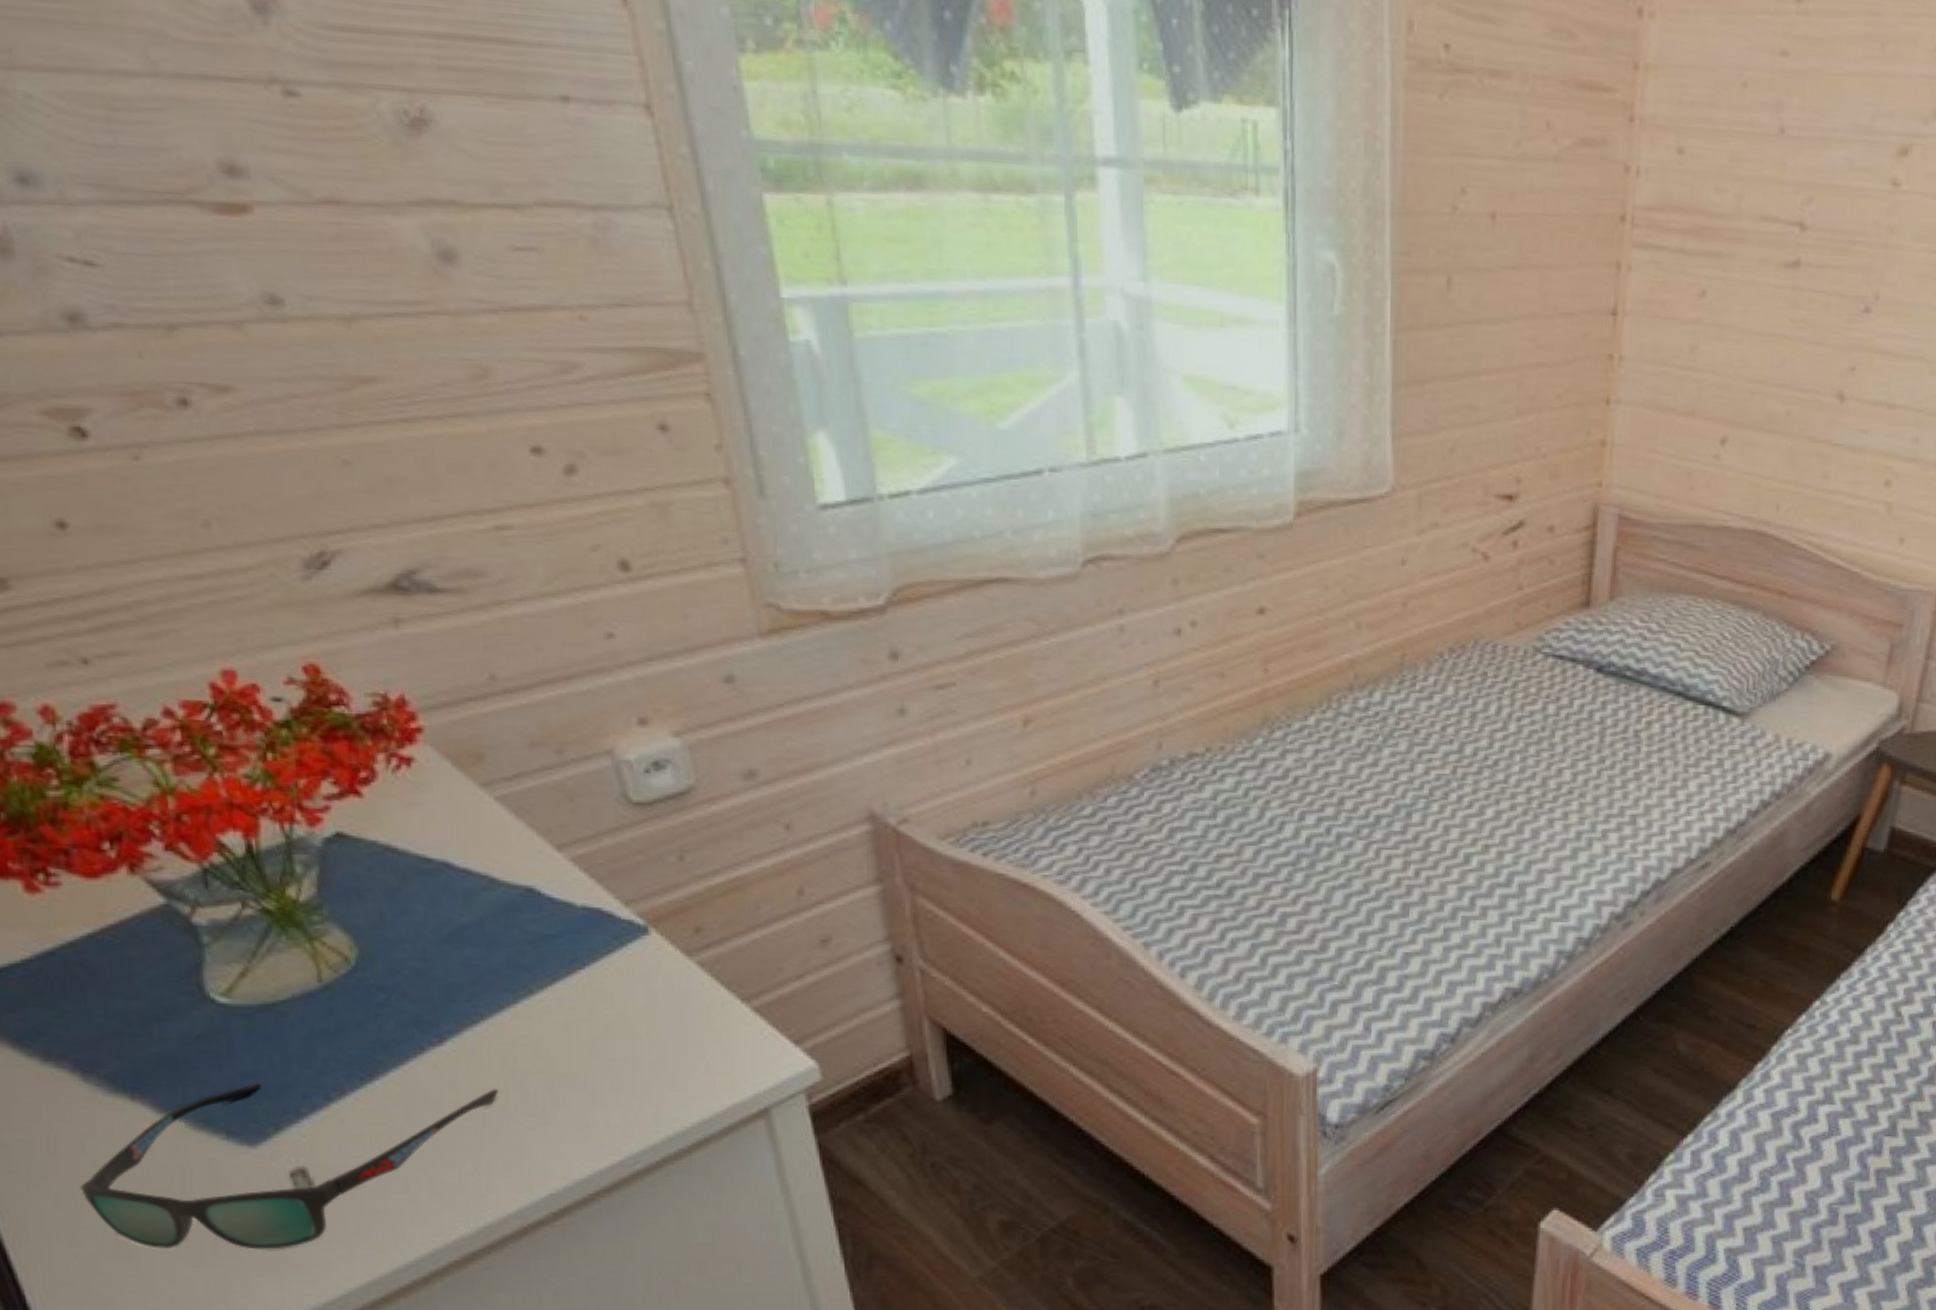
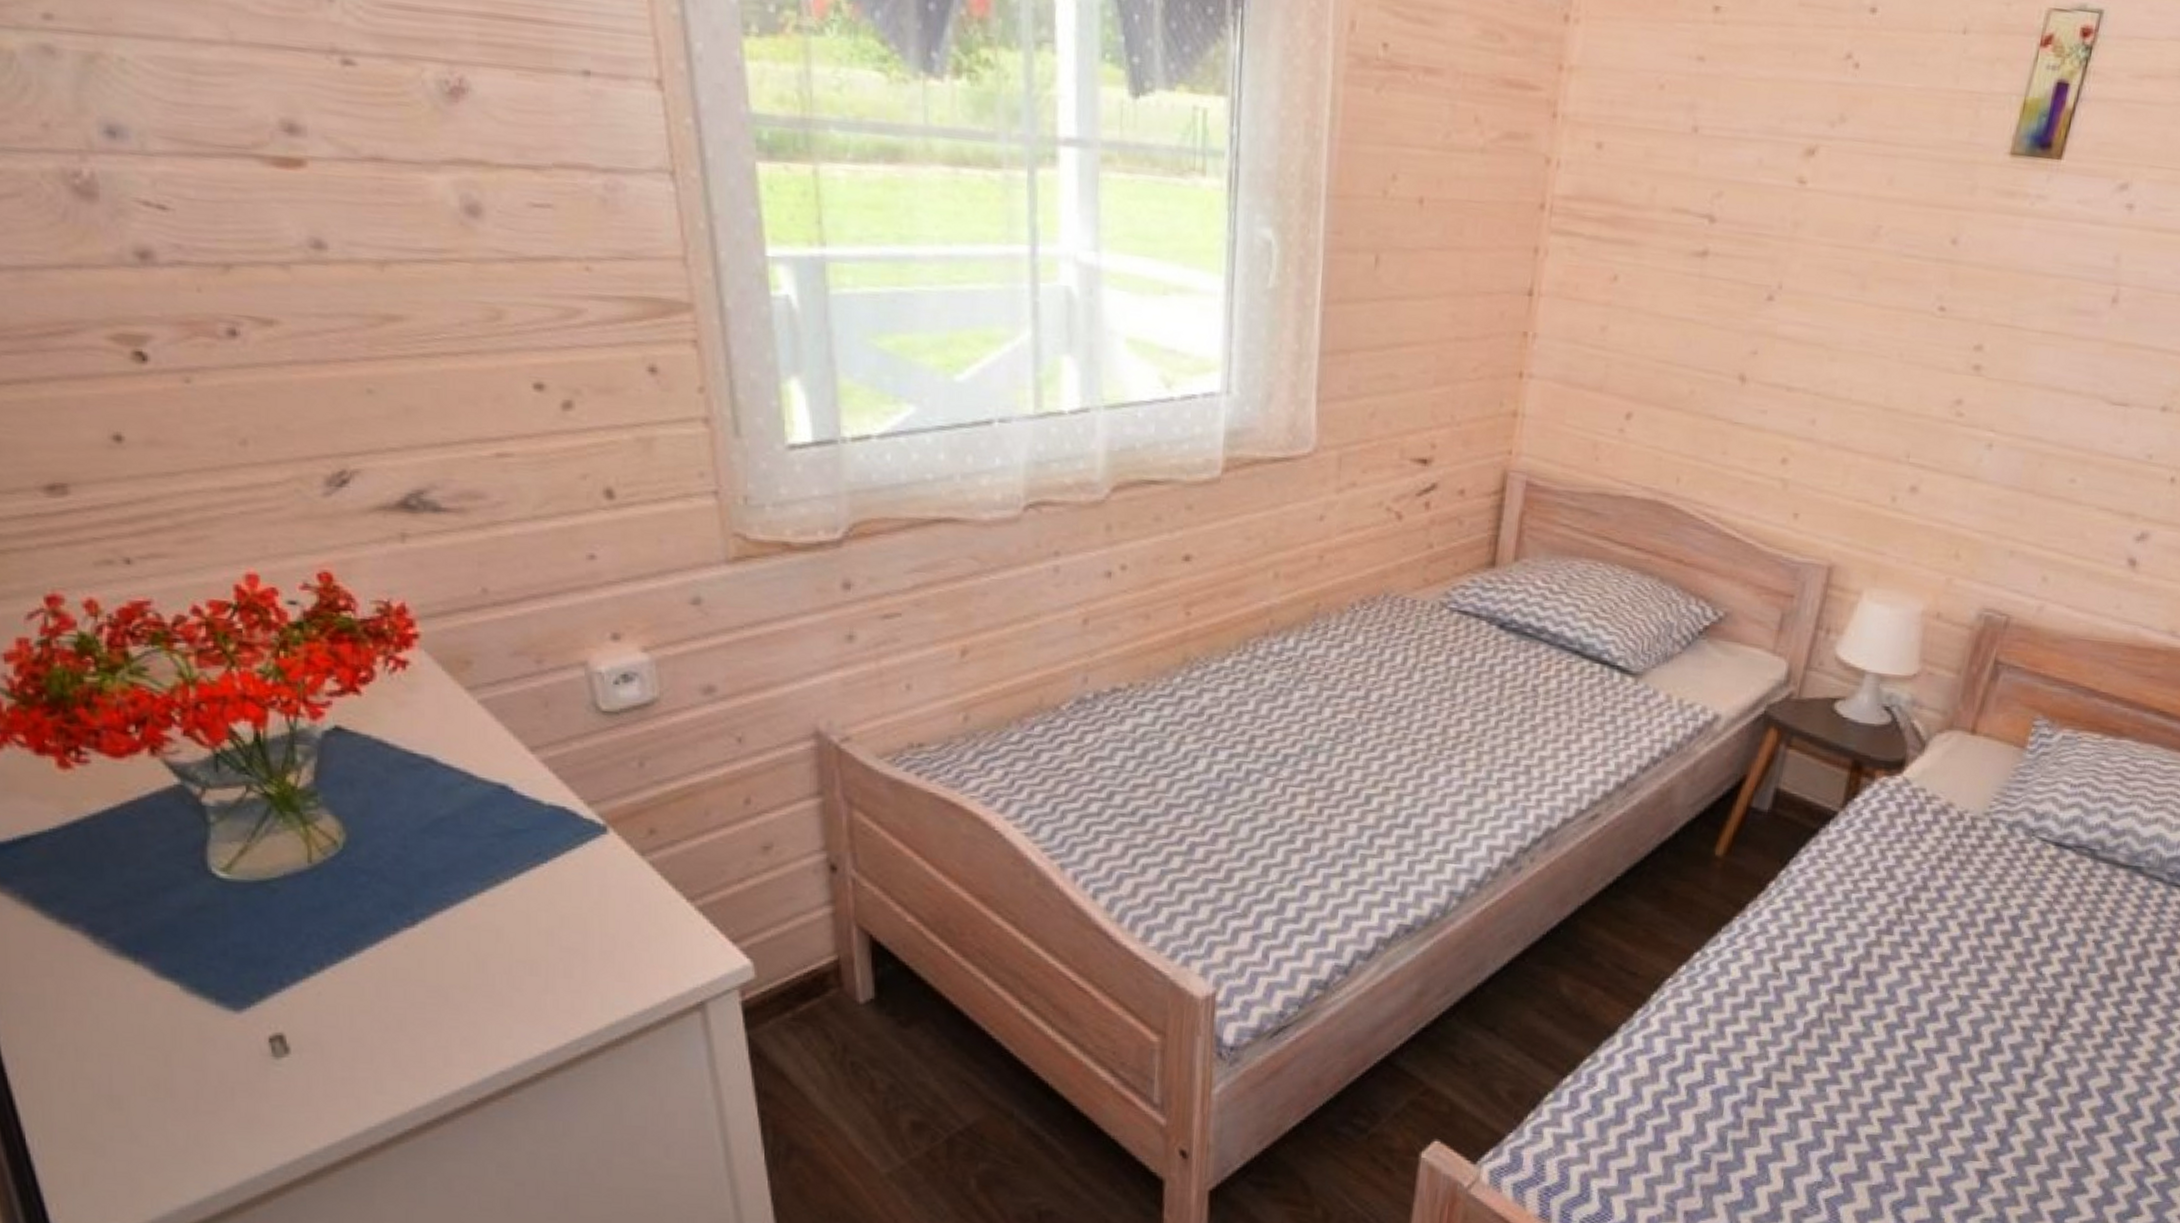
sunglasses: present [79,1084,498,1250] -> none [81,954,461,1109]

